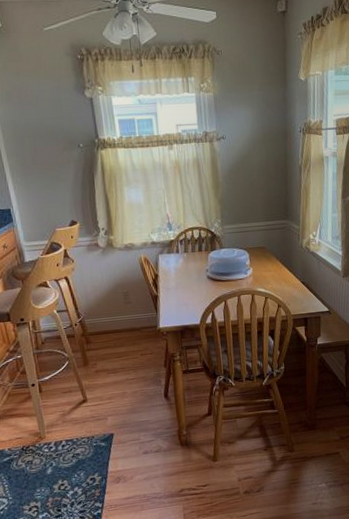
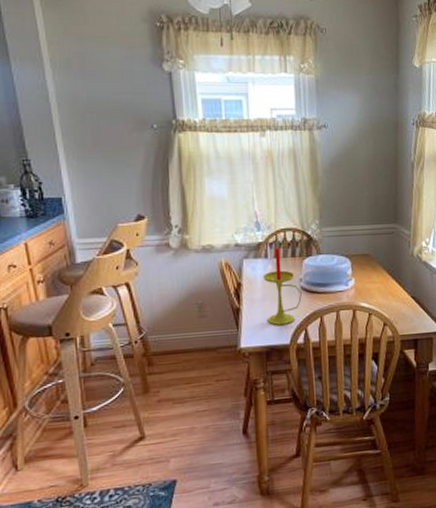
candle: none [175,244,209,309] -> present [262,247,303,325]

